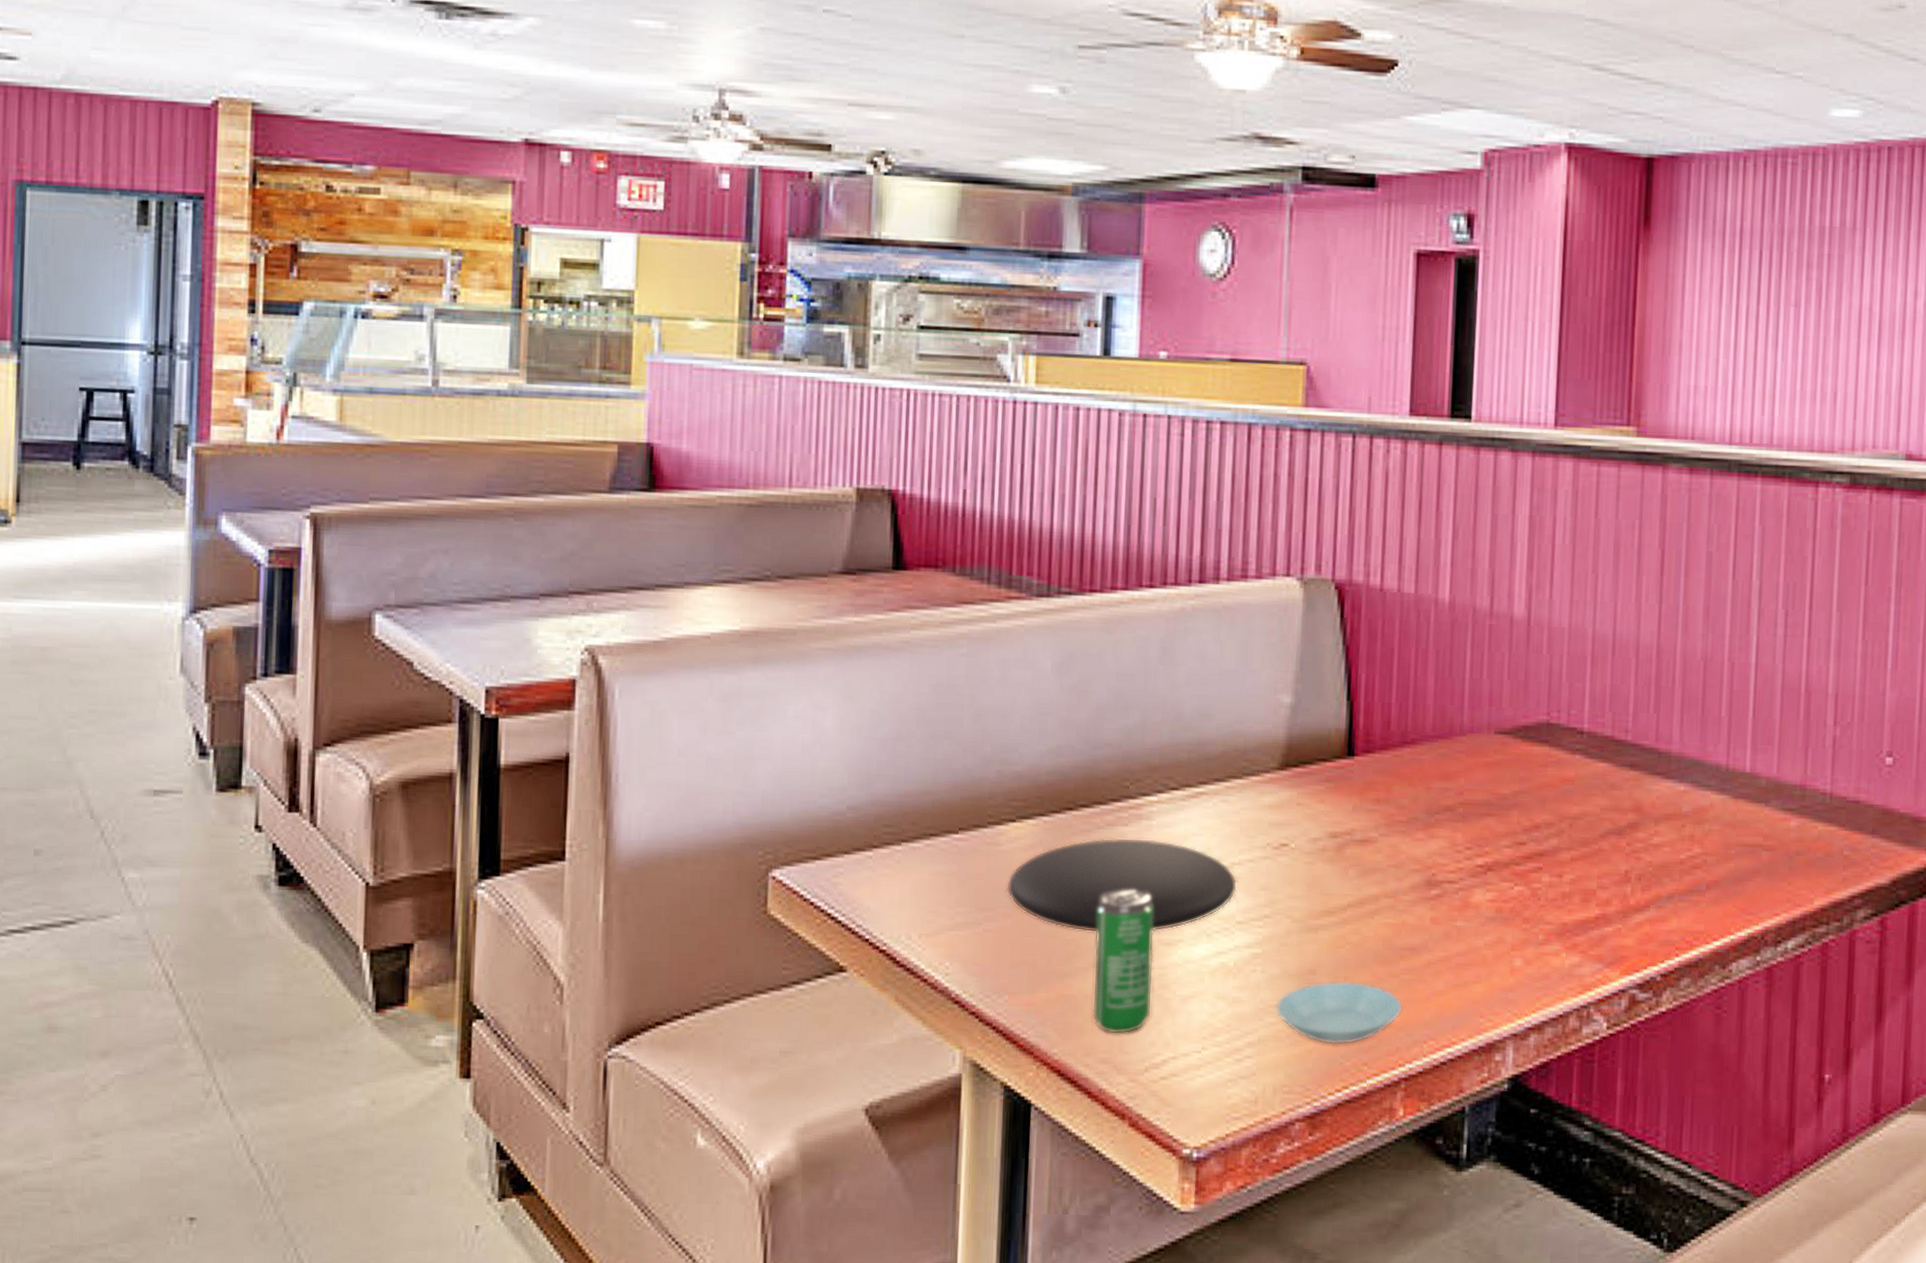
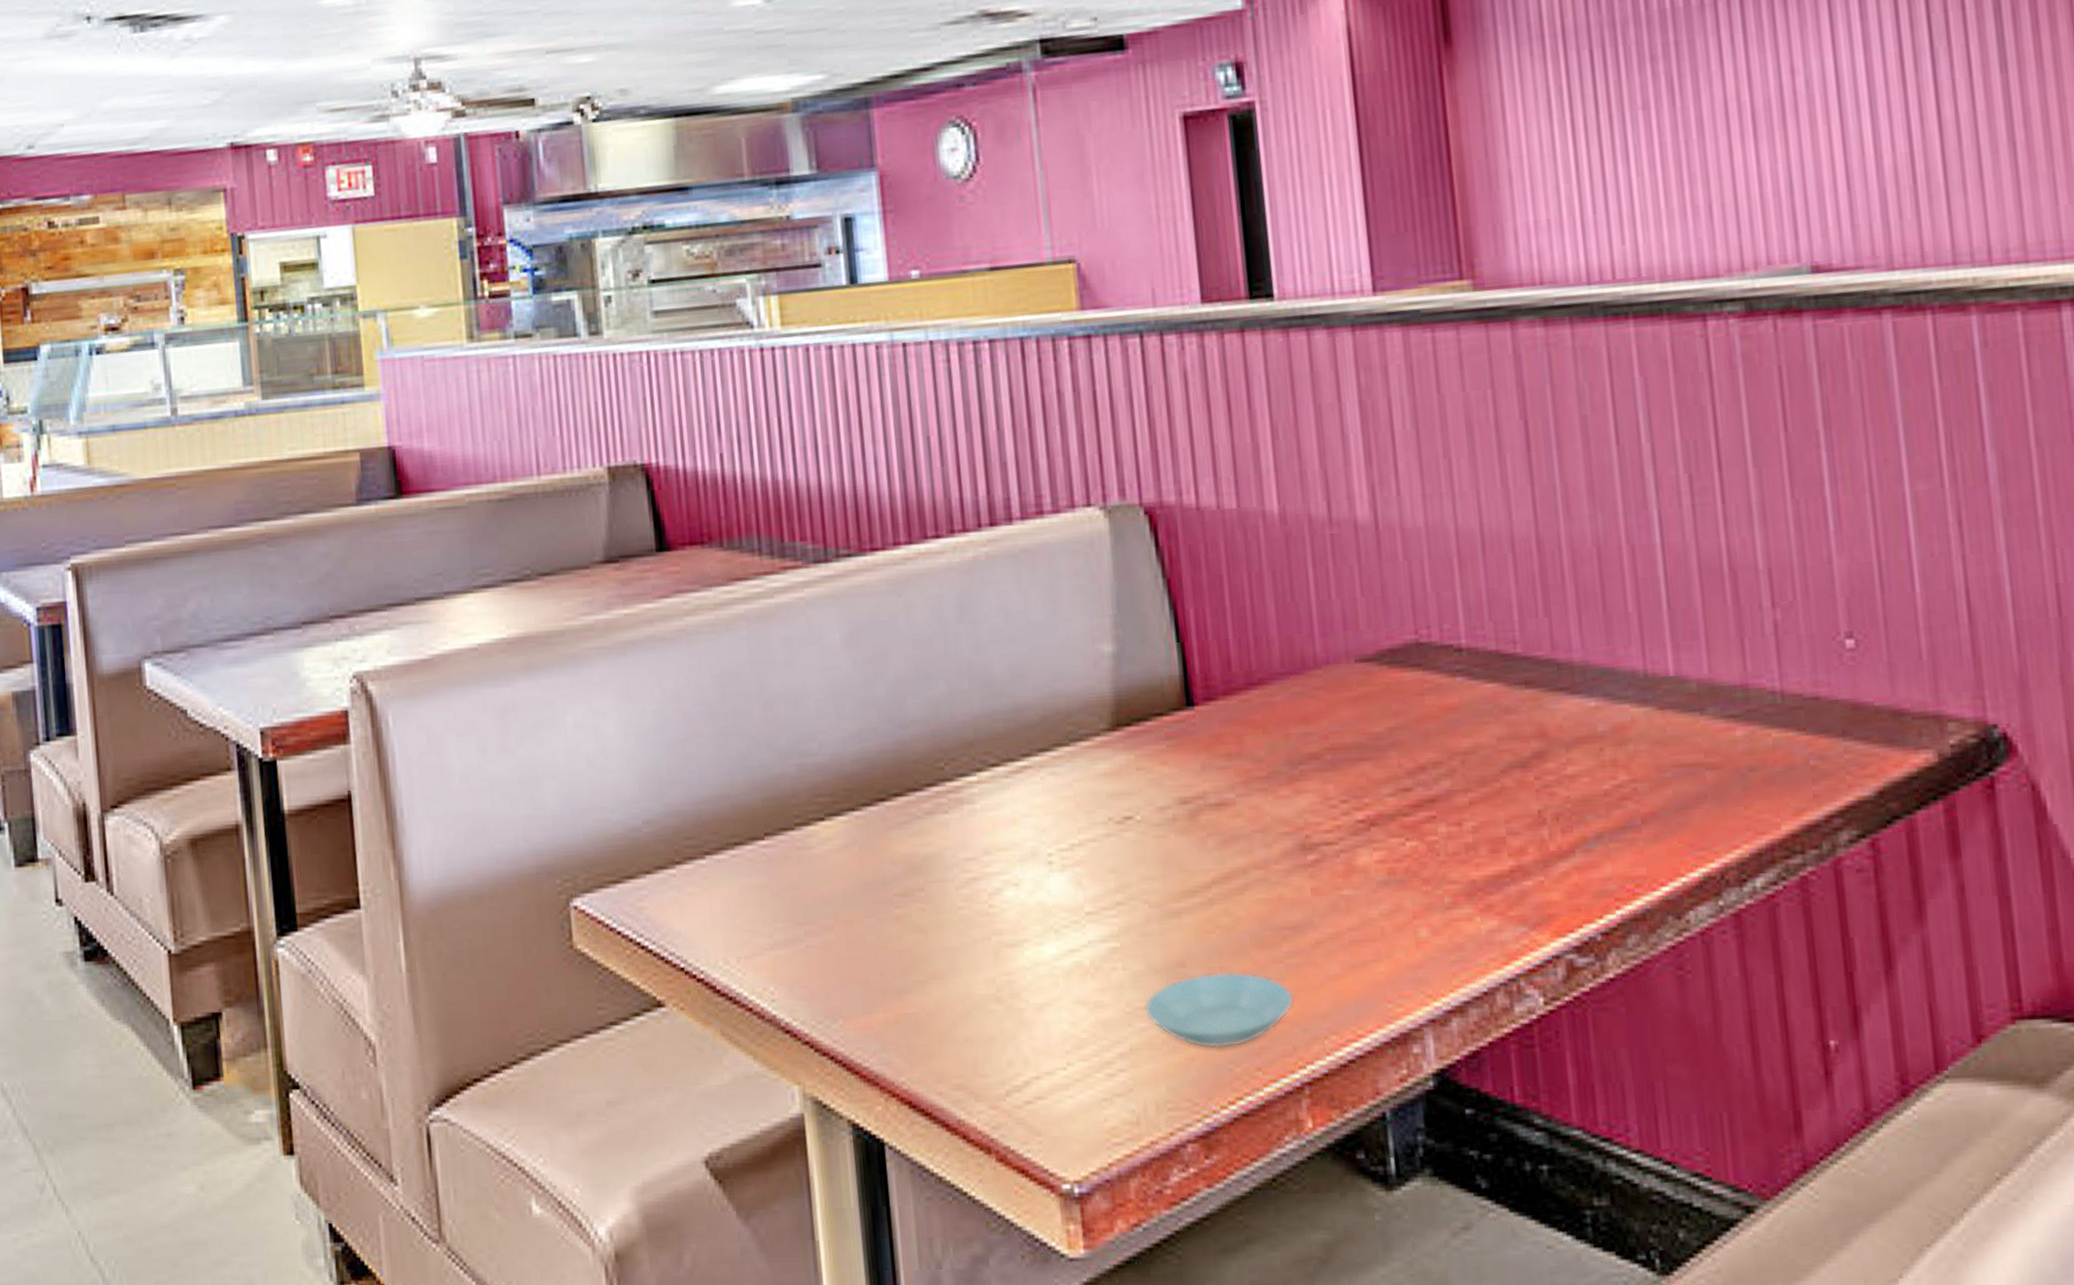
plate: present [1007,837,1237,933] -> none [824,825,1082,940]
beverage can: present [1092,889,1155,1034] -> none [927,885,1005,1055]

